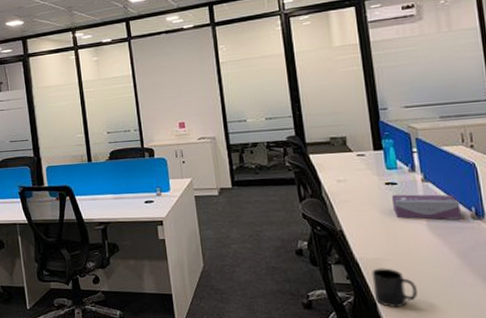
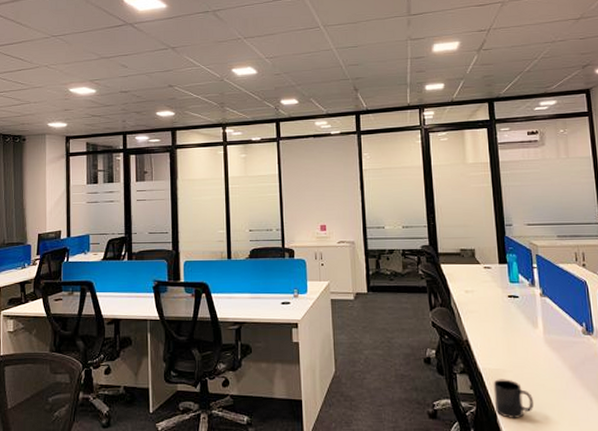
tissue box: present [392,194,461,220] -> none [514,308,574,334]

